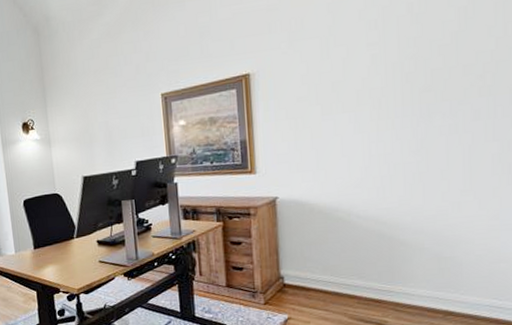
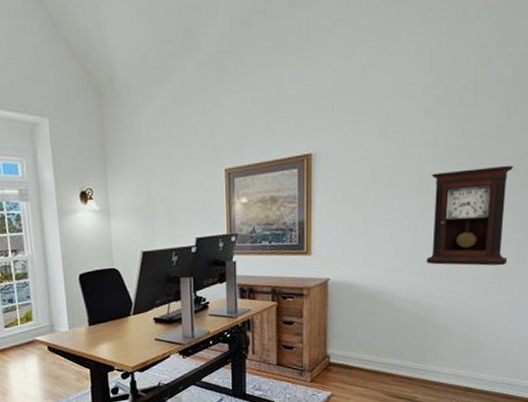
pendulum clock: none [384,71,481,179] -> present [426,165,513,266]

